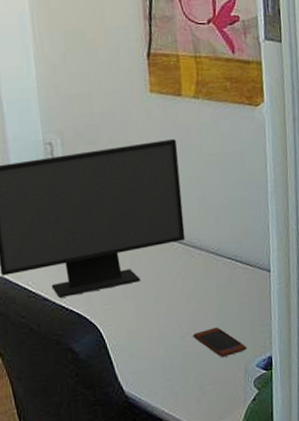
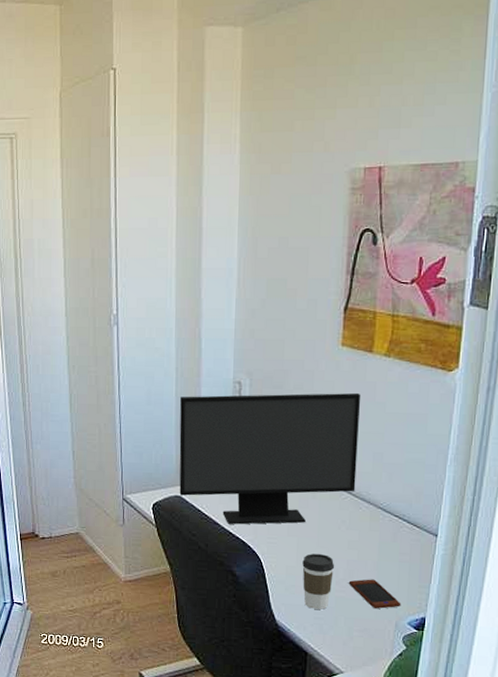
coffee cup: none [143,311,177,372] -> present [302,554,335,610]

